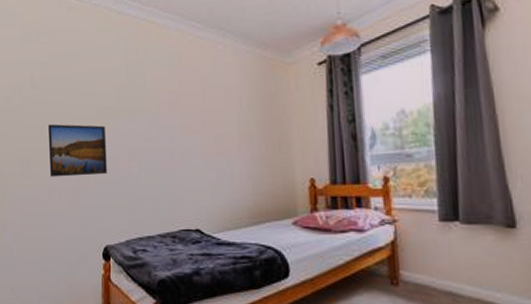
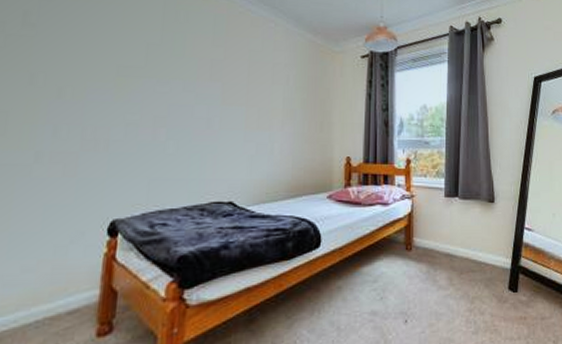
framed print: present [48,124,107,177] -> none [39,73,128,139]

